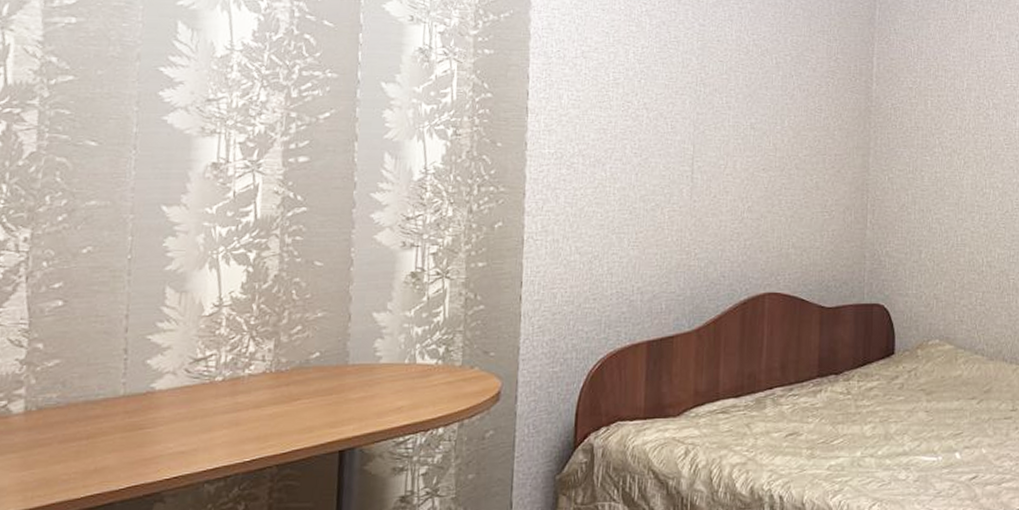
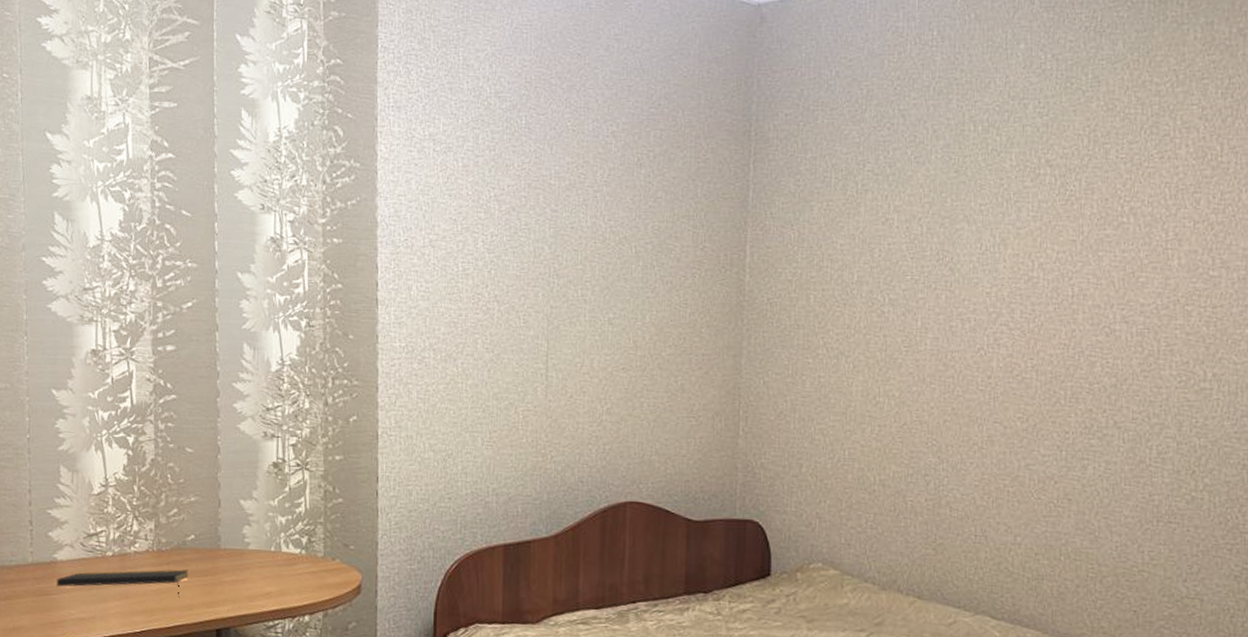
notepad: none [152,390,312,420] -> present [56,569,189,598]

